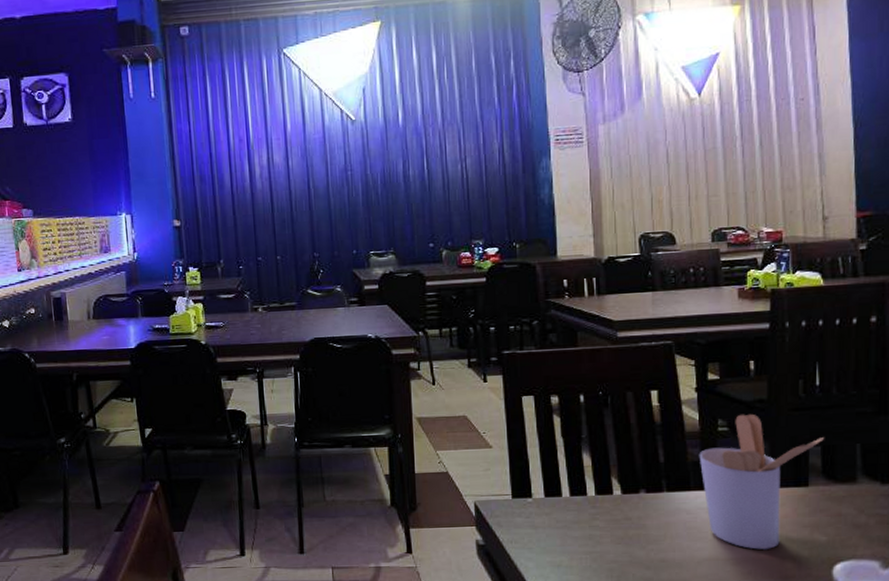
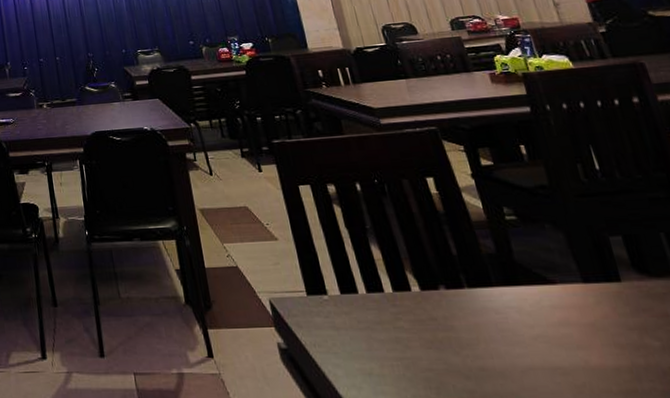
utensil holder: present [699,413,825,550] -> none [492,200,624,357]

